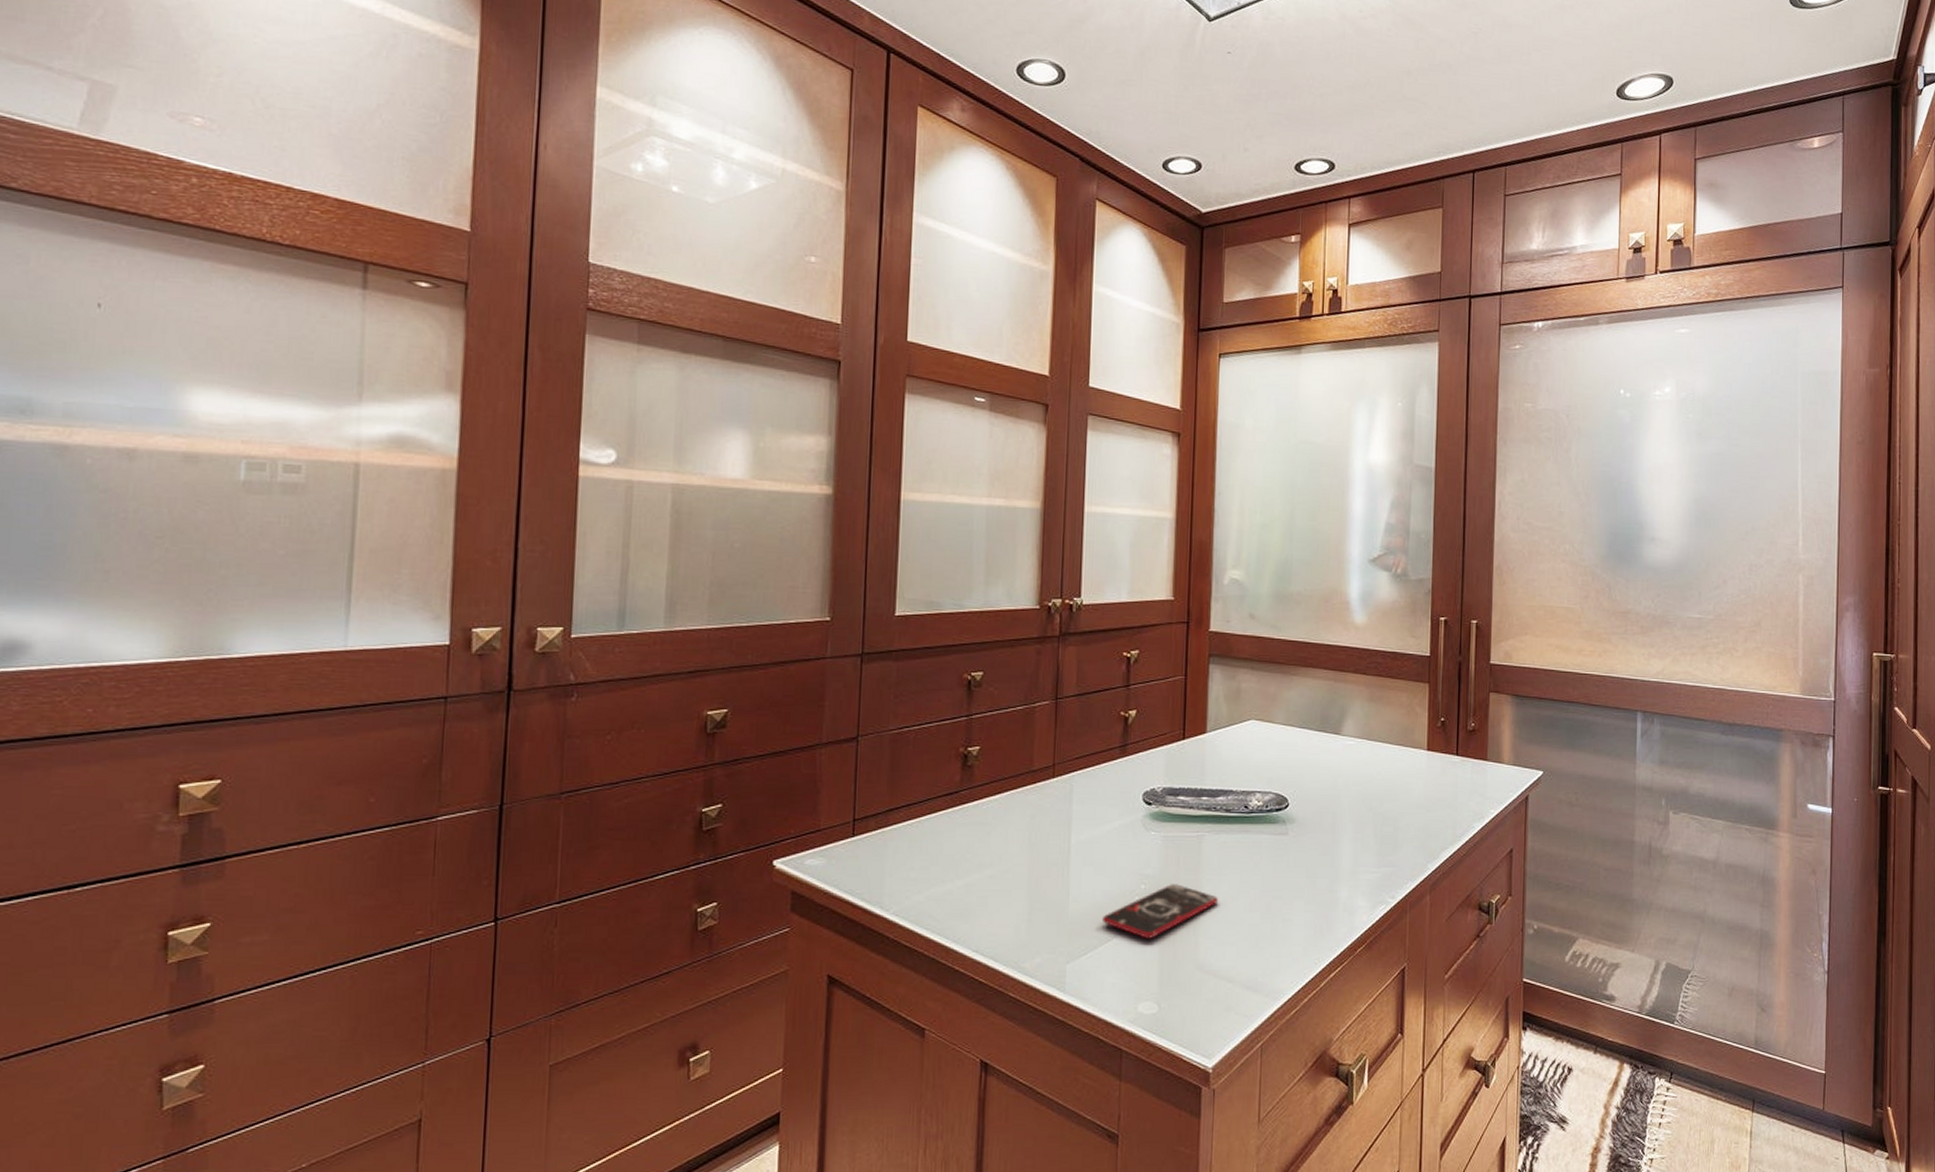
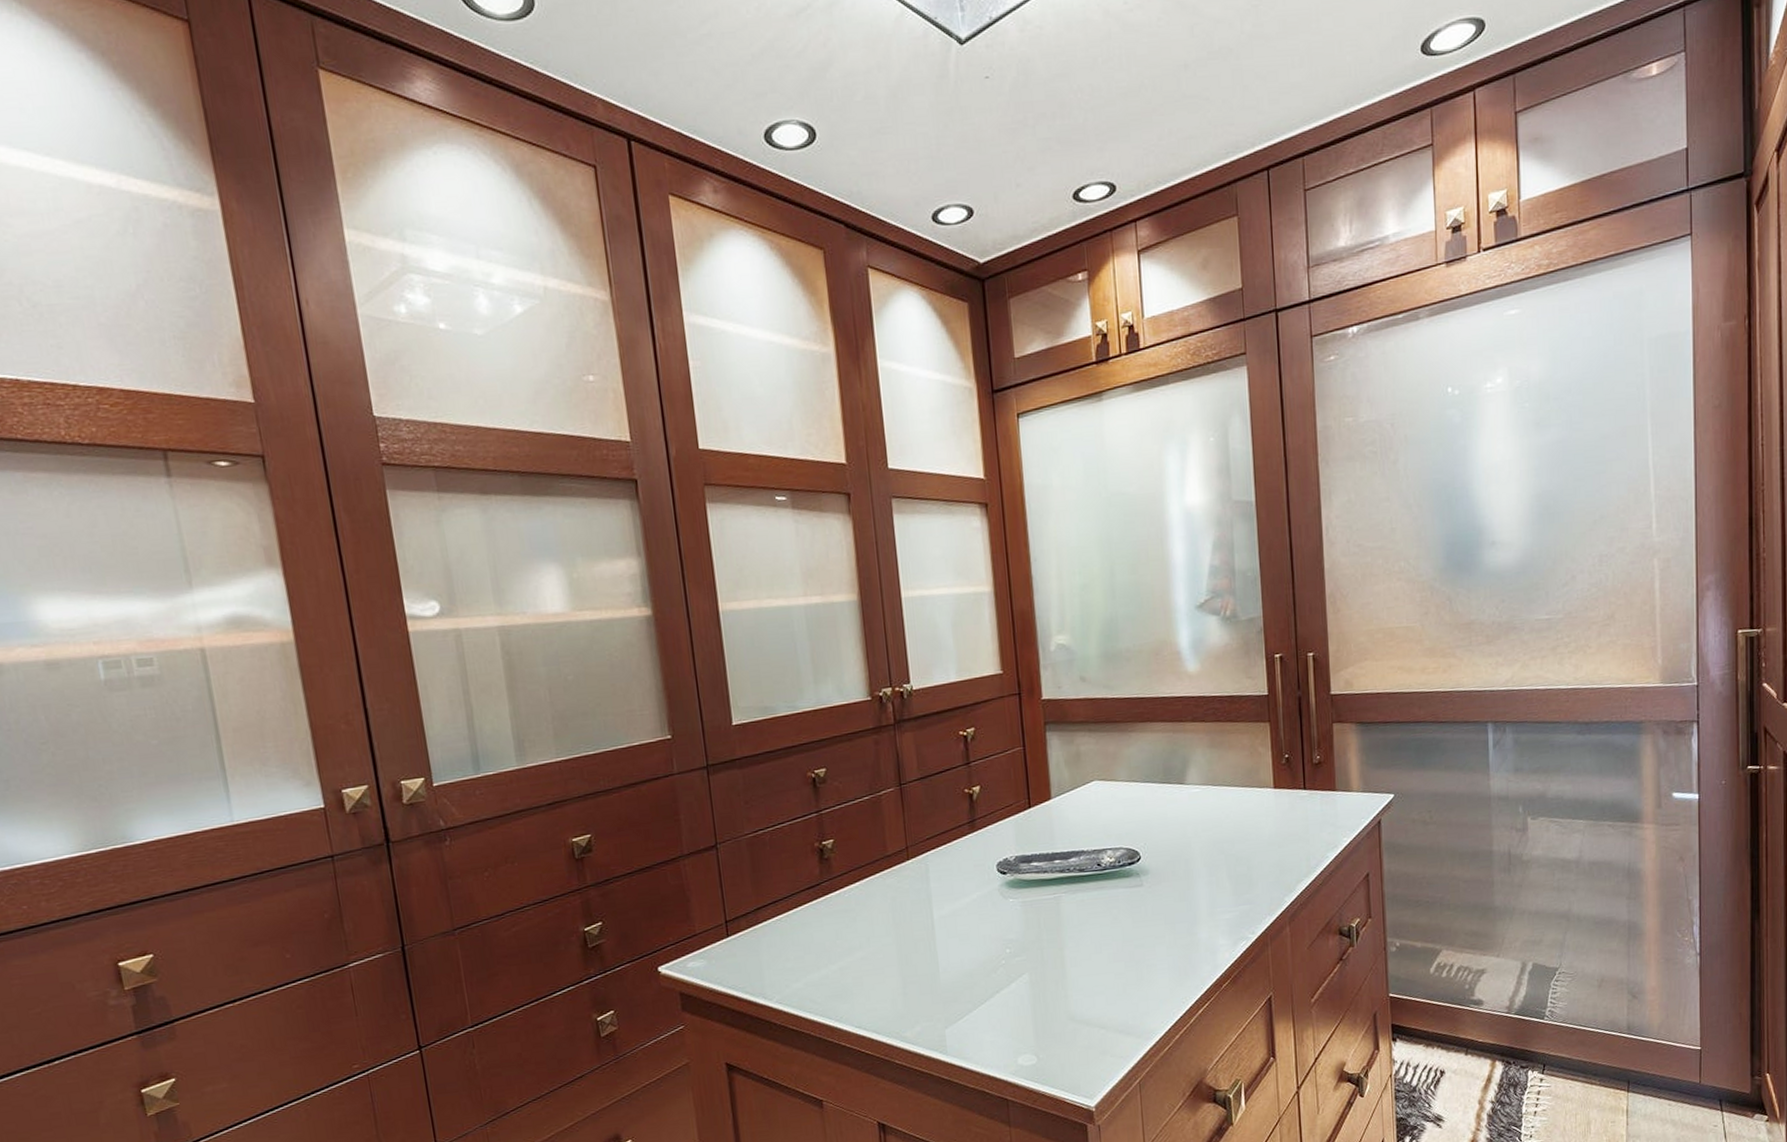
smartphone: present [1101,884,1218,939] -> none [972,944,1082,998]

